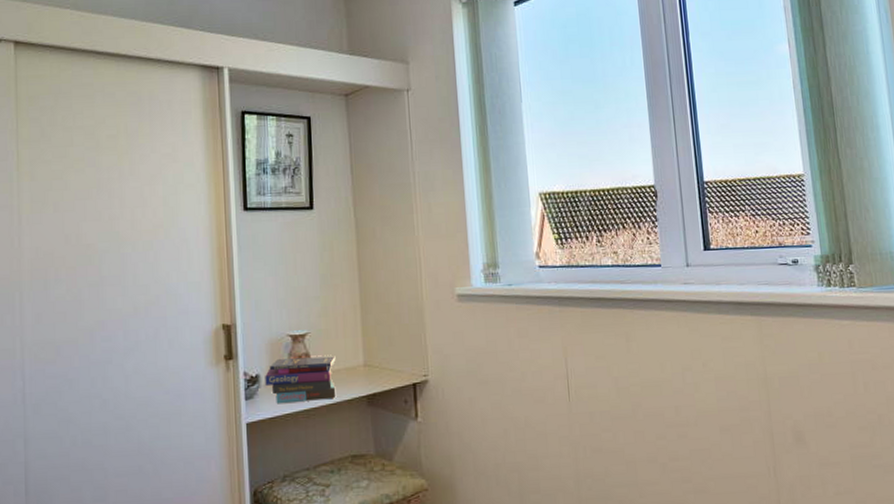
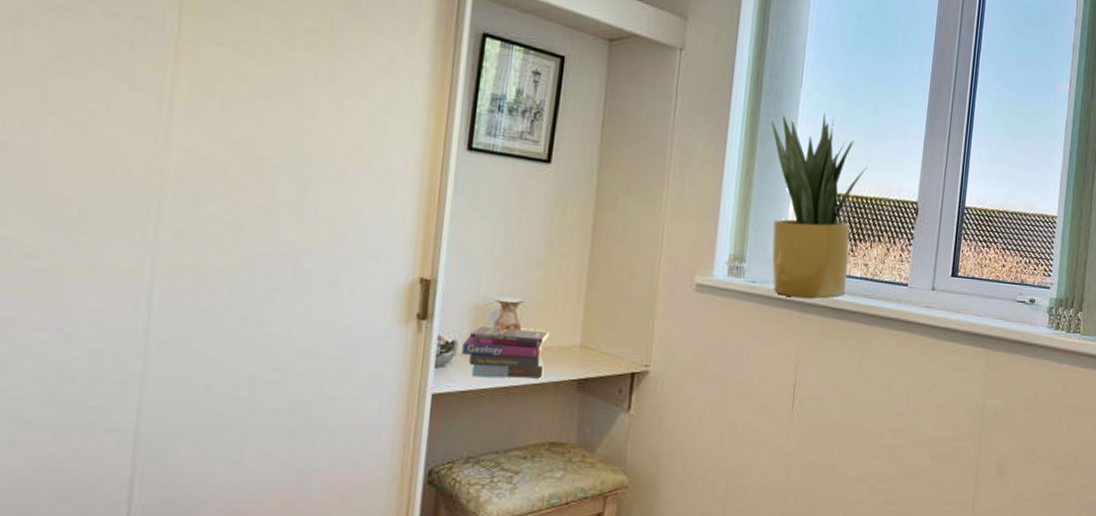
planter: none [500,119,599,294] -> present [771,112,868,299]

